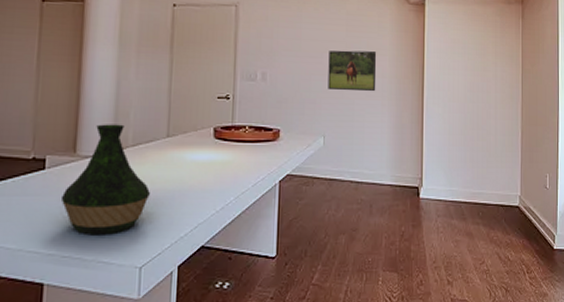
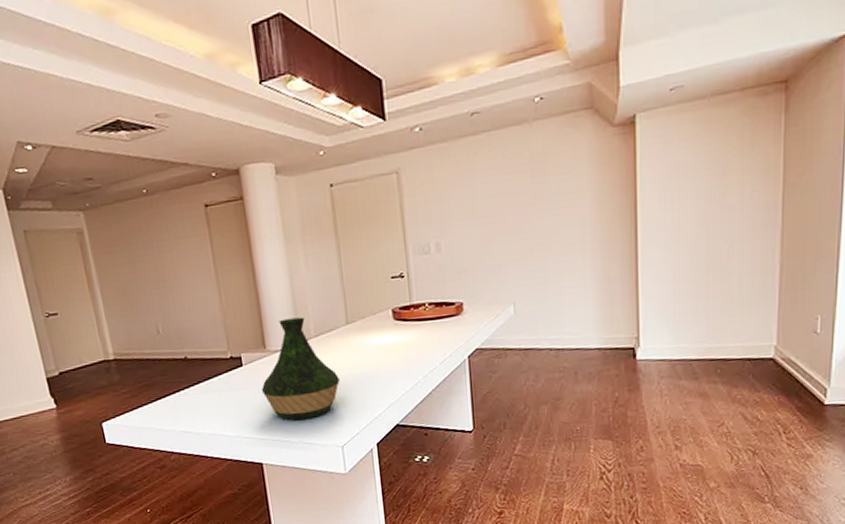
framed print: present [328,50,377,92] -> none [511,196,574,250]

